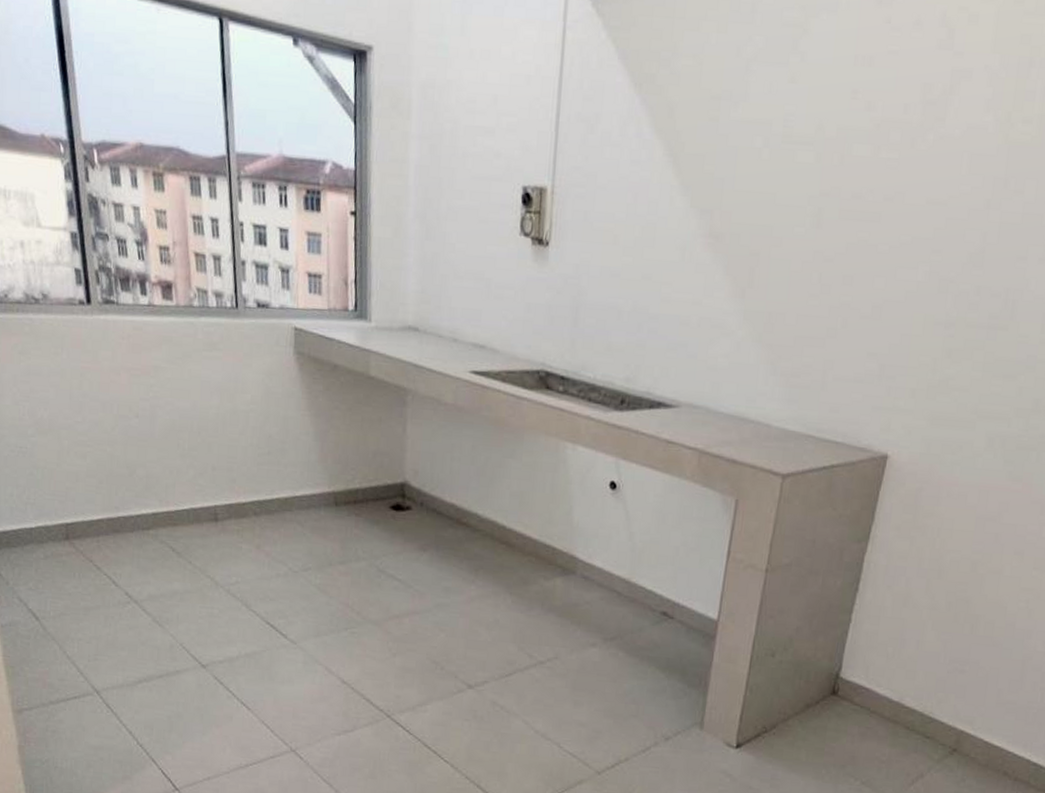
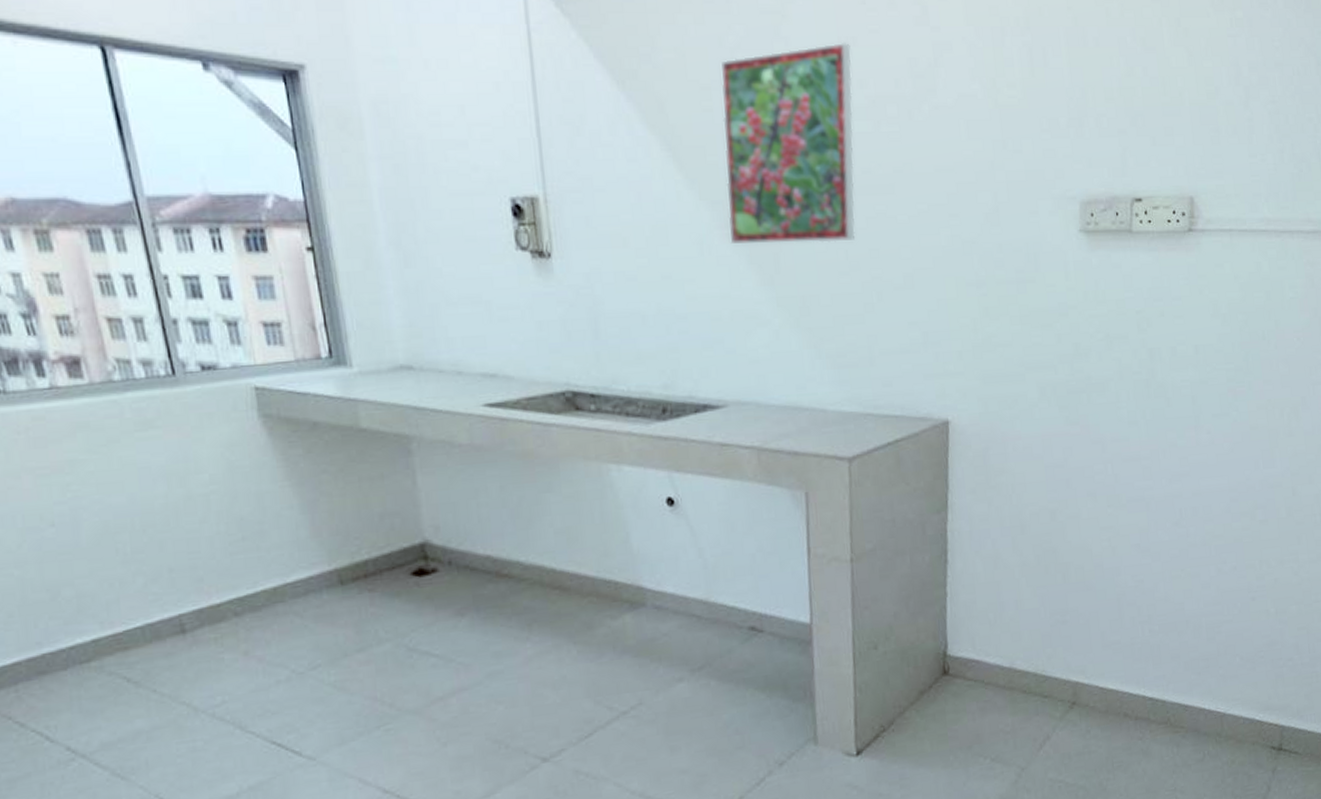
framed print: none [711,61,866,264] -> present [721,42,856,245]

